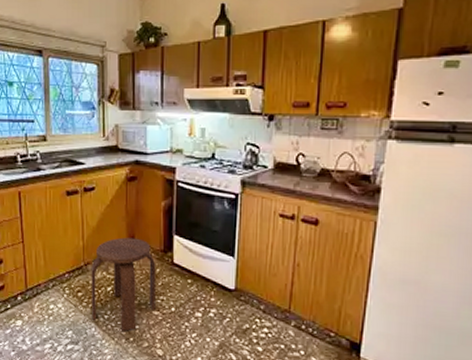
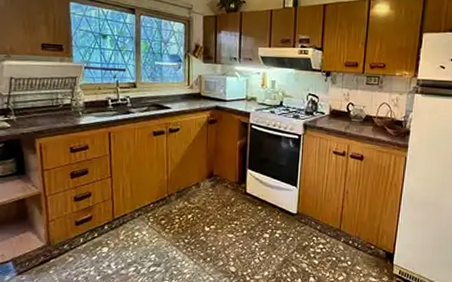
stool: present [91,237,156,331] -> none [173,172,232,253]

